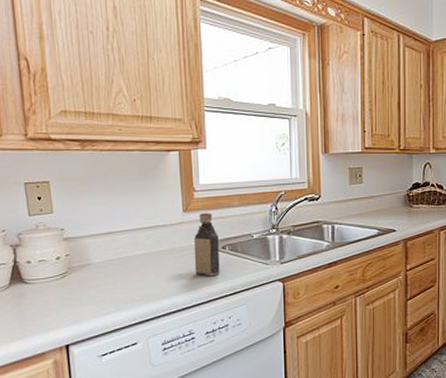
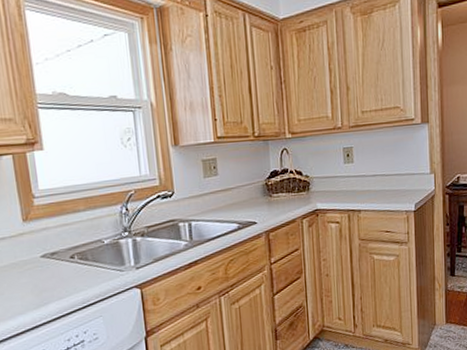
bottle: present [194,213,220,277] -> none [38,220,70,290]

